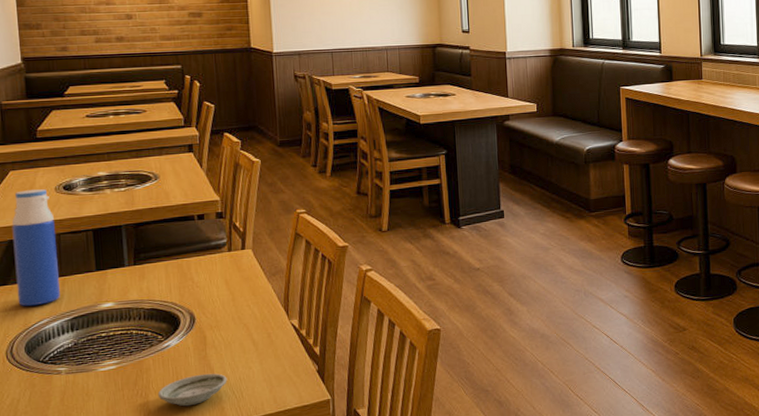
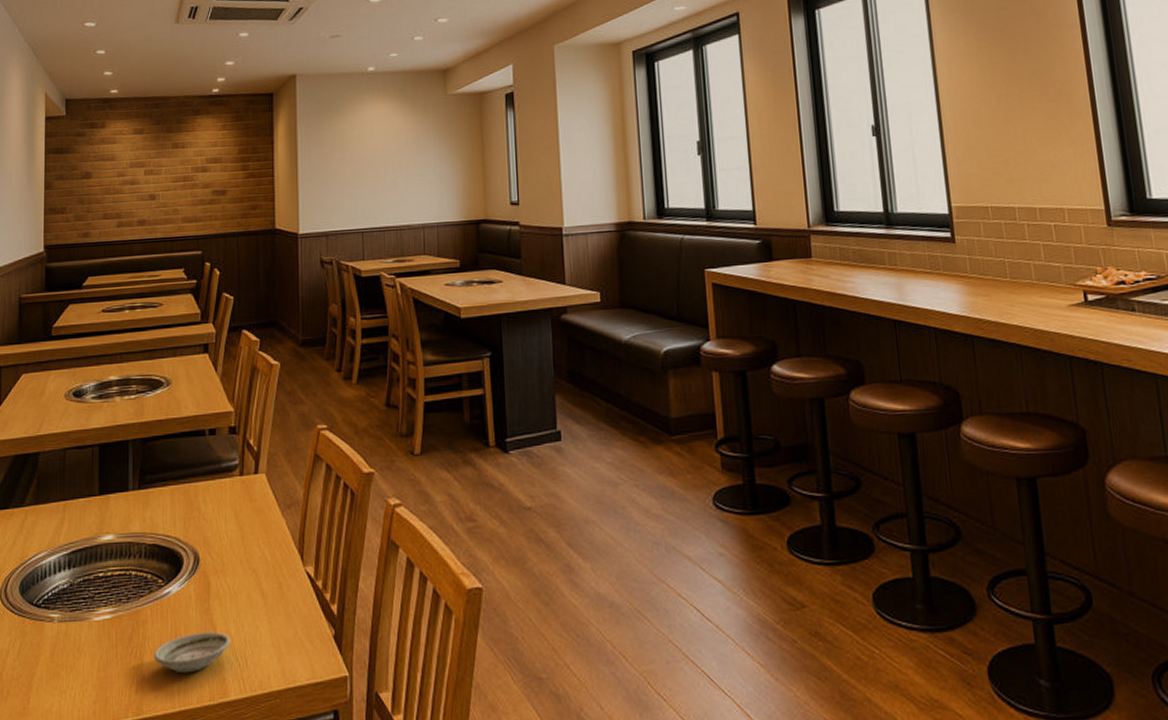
water bottle: present [11,189,60,306] -> none [17,395,61,535]

